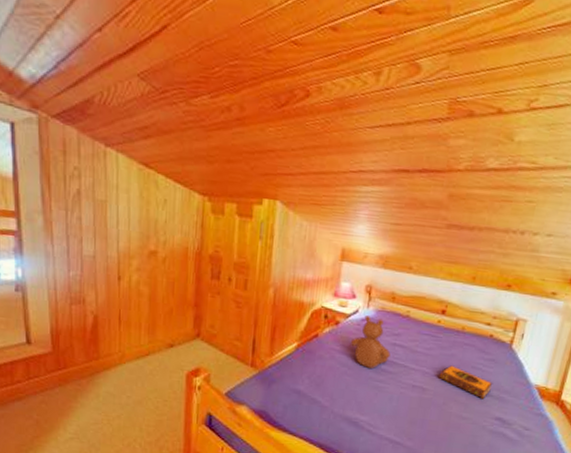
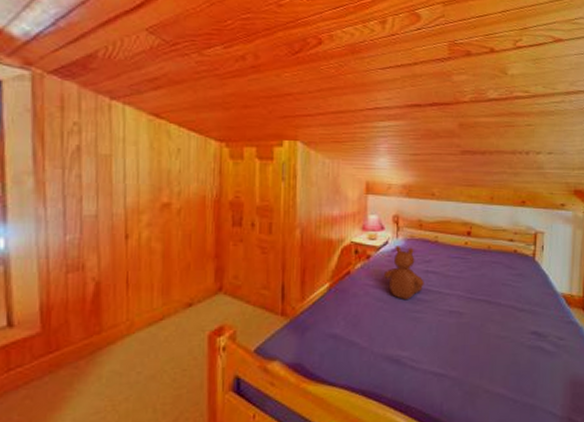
hardback book: present [439,365,493,400] -> none [473,285,524,315]

